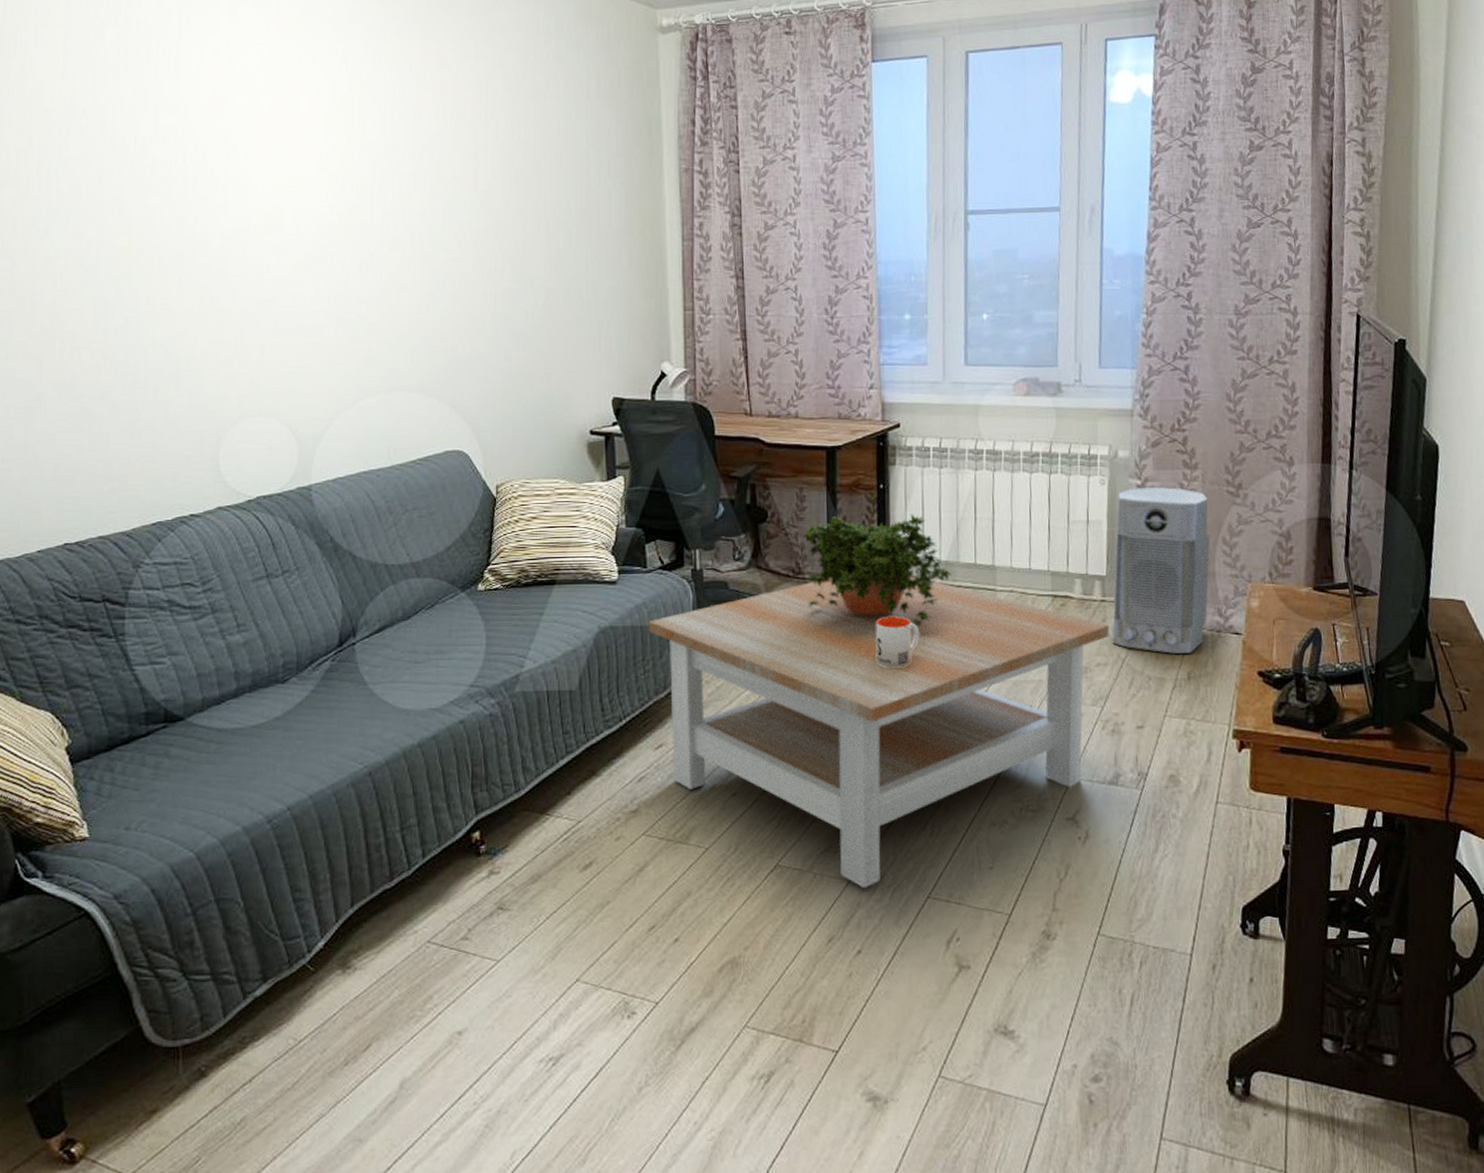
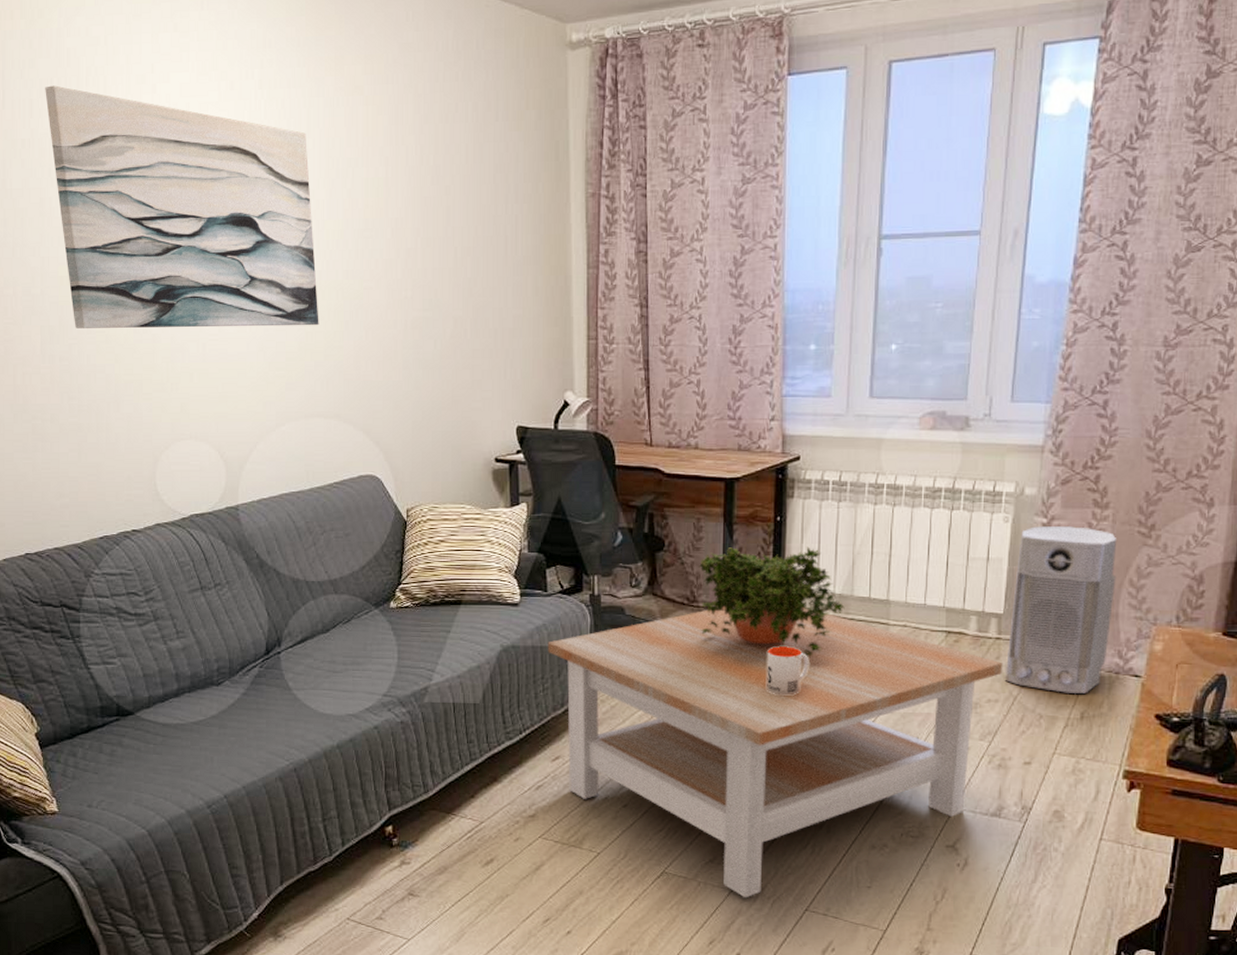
wall art: none [110,55,403,301] -> present [45,85,319,328]

